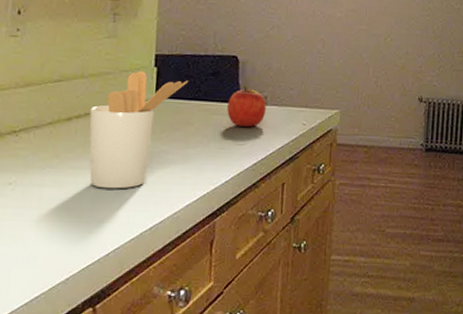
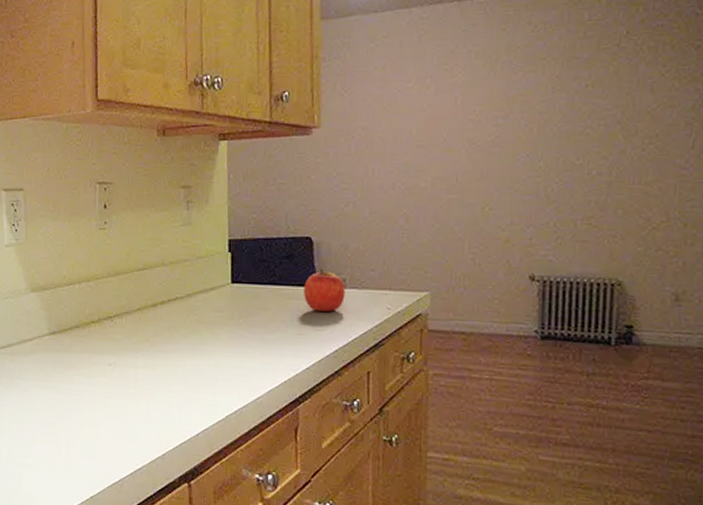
utensil holder: present [89,70,188,189] -> none [172,256,262,373]

